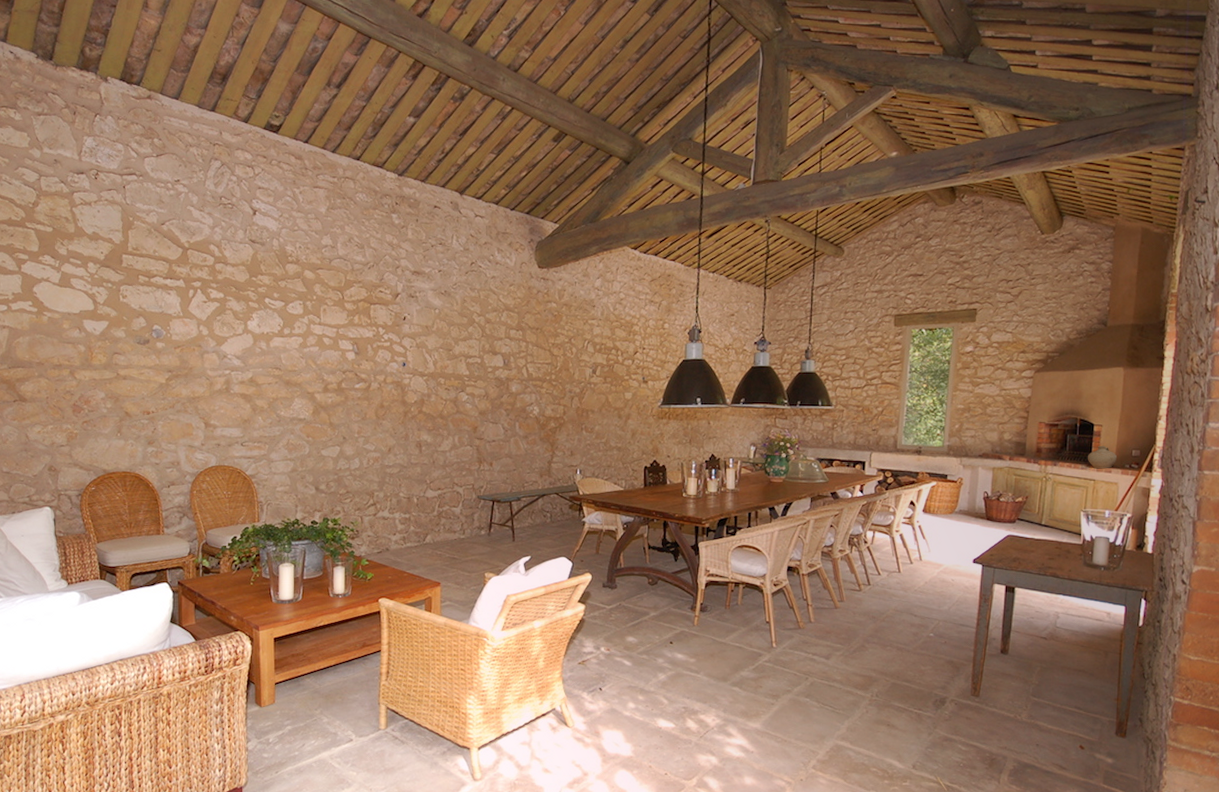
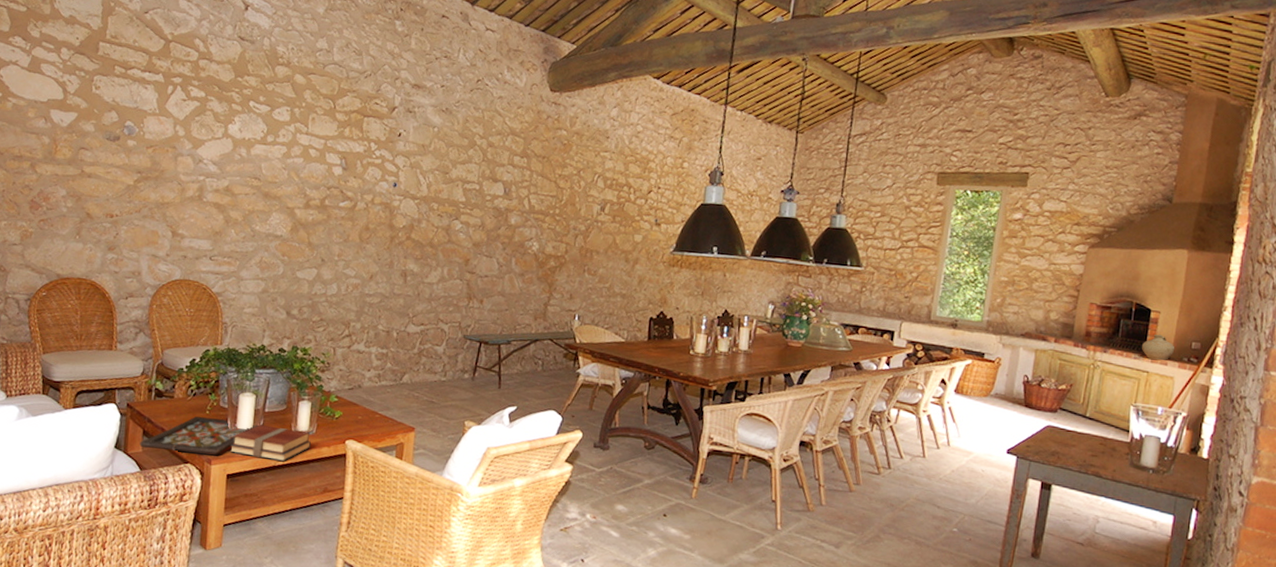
decorative tray: none [193,588,304,622] -> present [139,416,264,456]
books: none [274,591,348,623] -> present [230,425,312,462]

